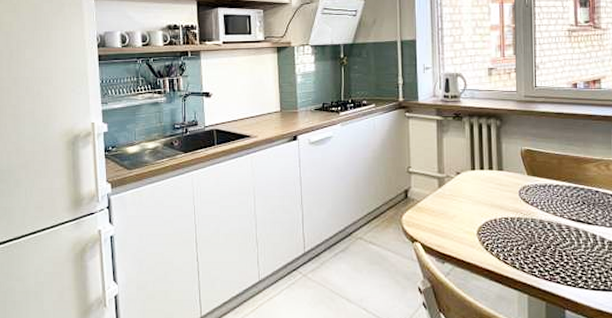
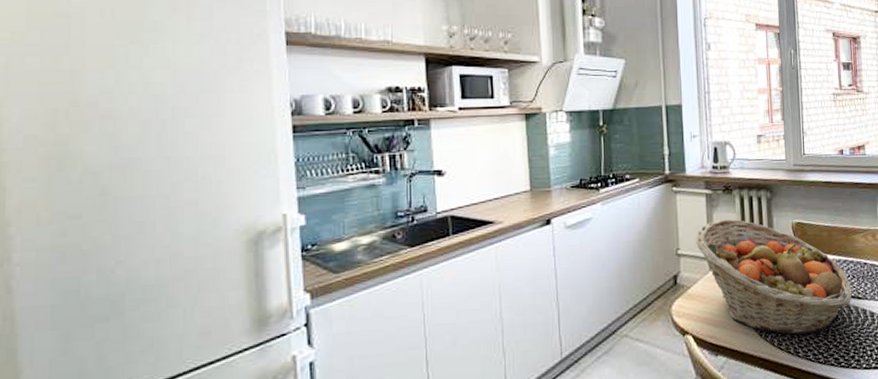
fruit basket: none [426,143,583,252] -> present [696,219,853,335]

